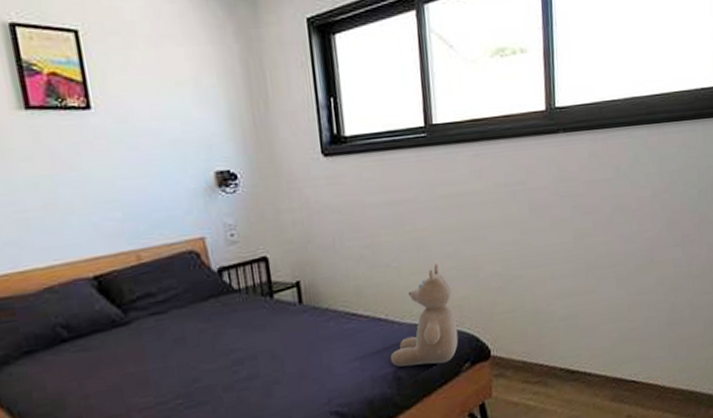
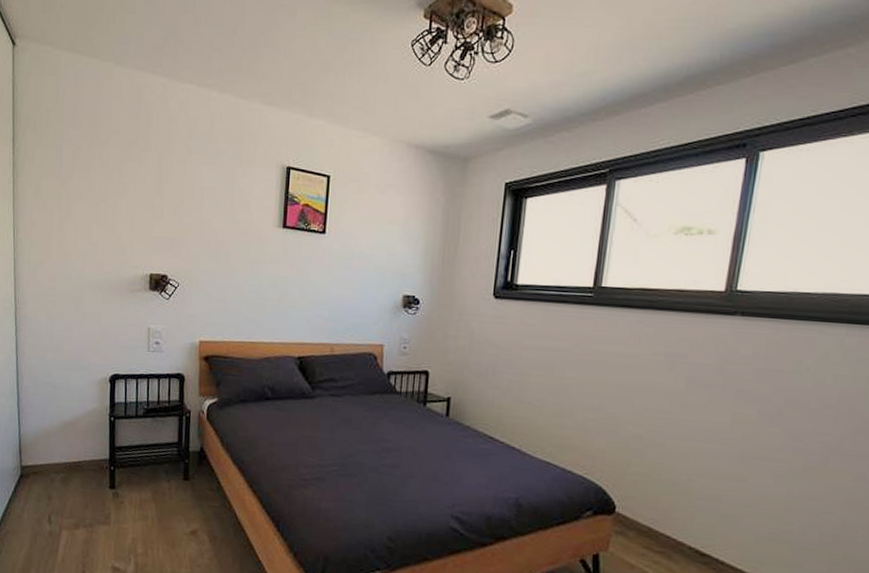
teddy bear: present [391,263,459,367] -> none [516,411,589,505]

